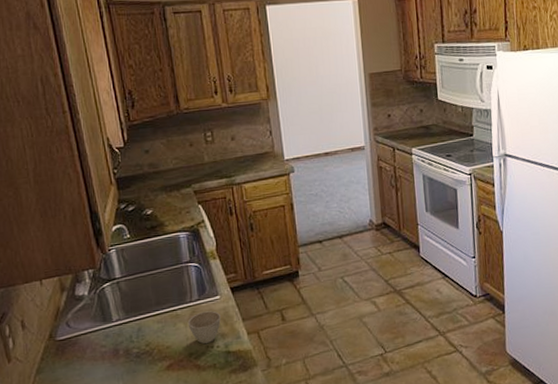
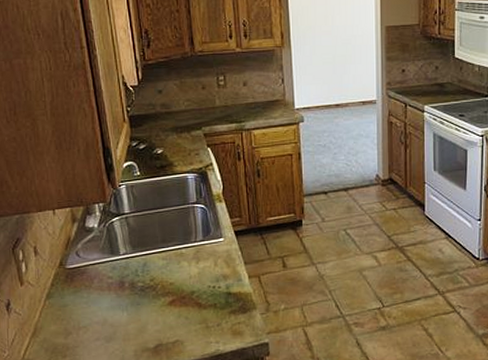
cup: present [187,311,221,344] -> none [191,252,223,283]

